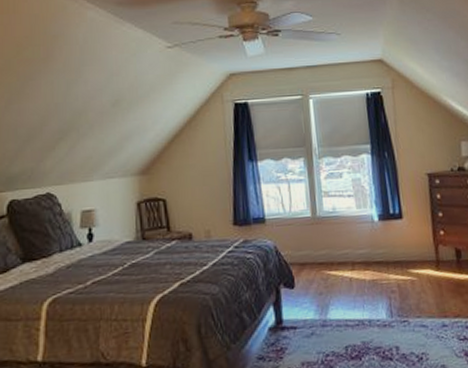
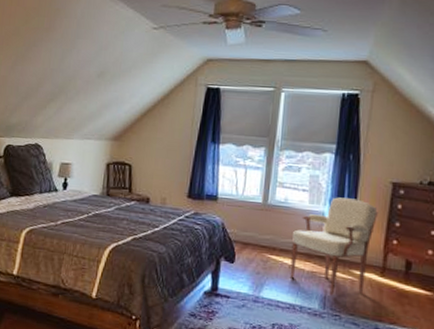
armchair: none [347,196,425,302] -> present [289,197,378,296]

